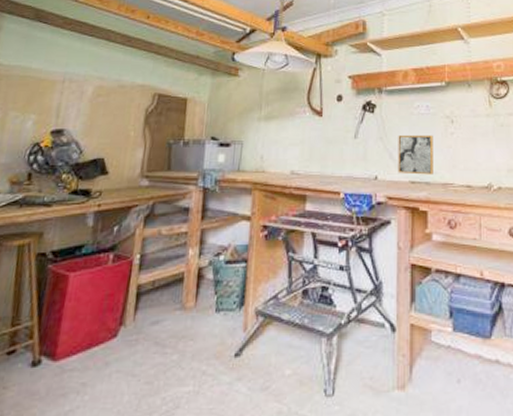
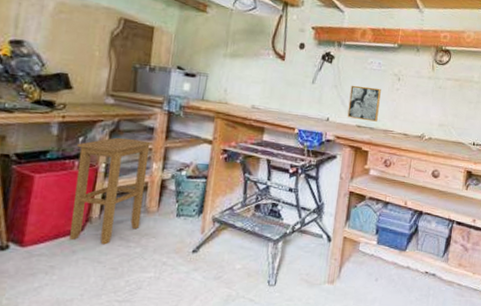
stool: none [103,222,189,353] -> present [70,137,153,245]

